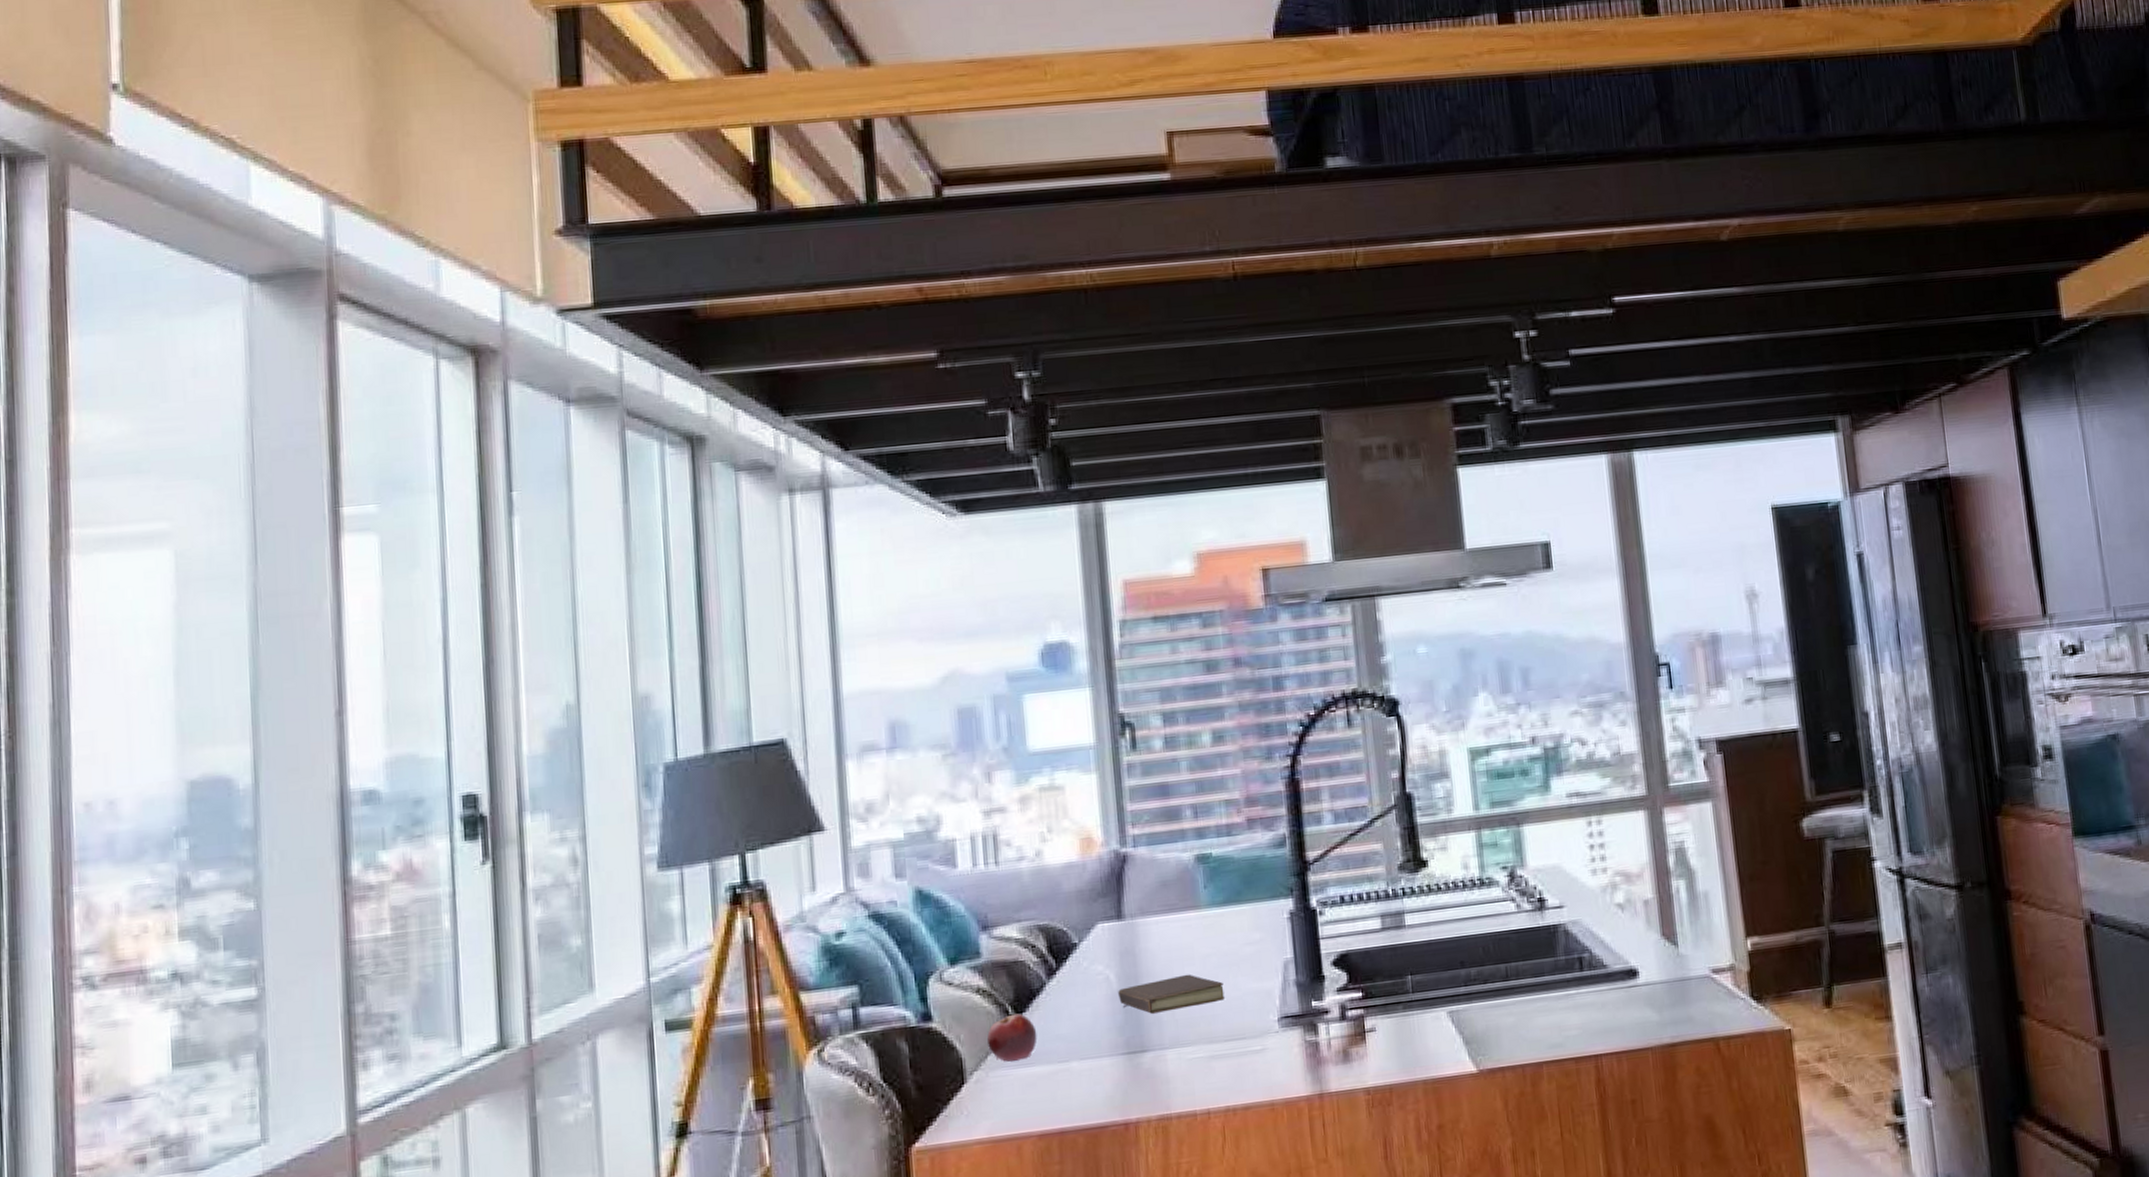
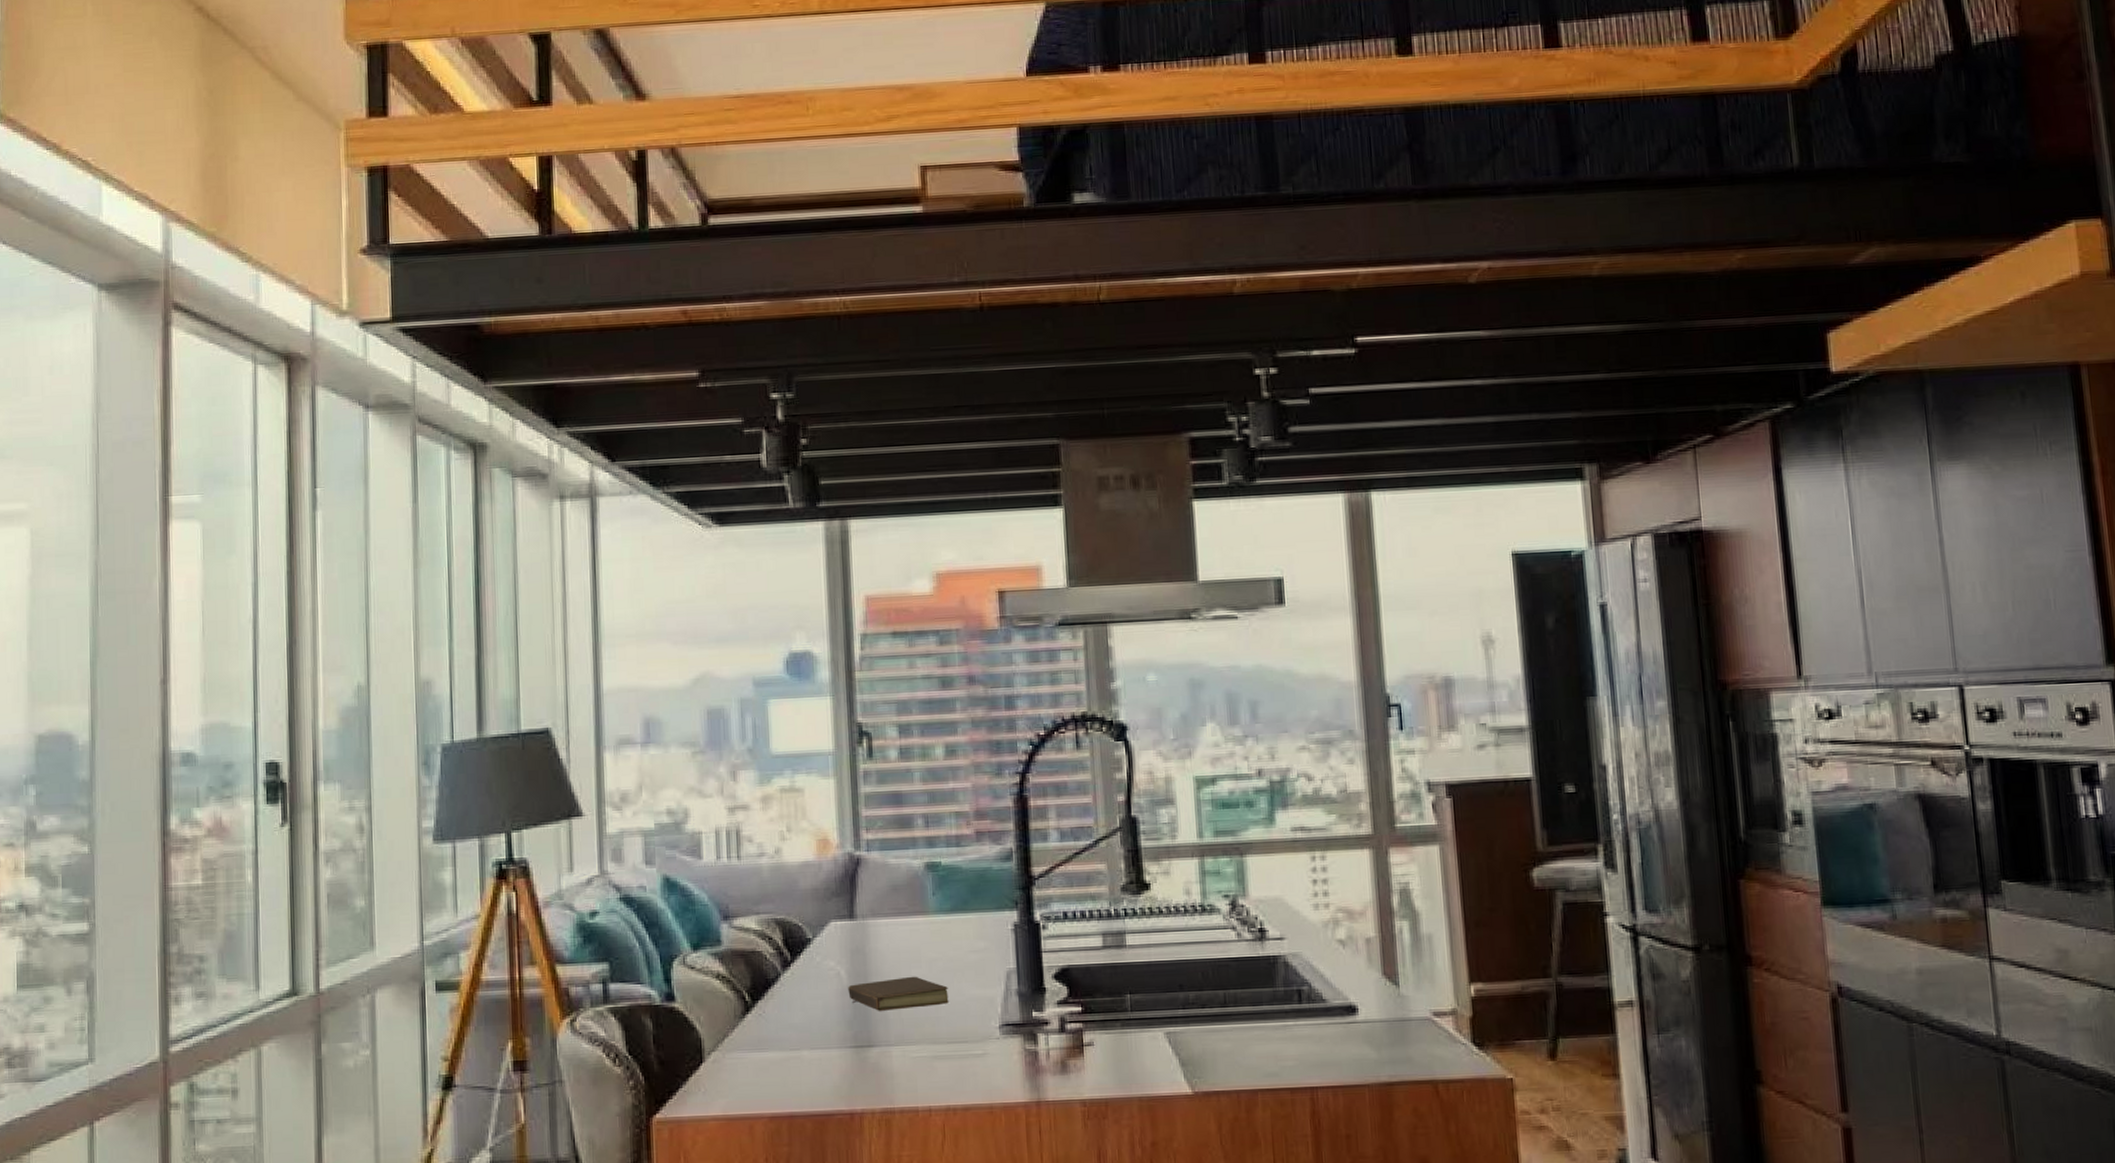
fruit: present [987,1013,1037,1062] -> none [725,1000,771,1045]

